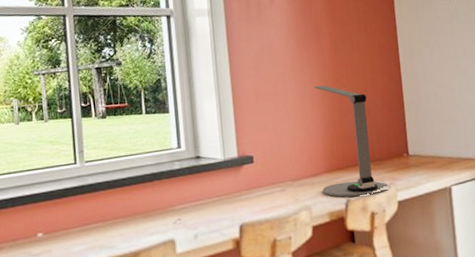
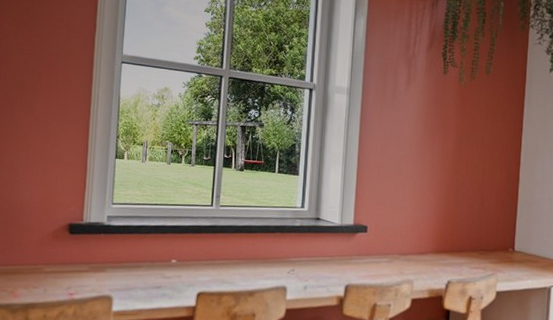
desk lamp: present [314,85,390,198] -> none [426,172,491,282]

